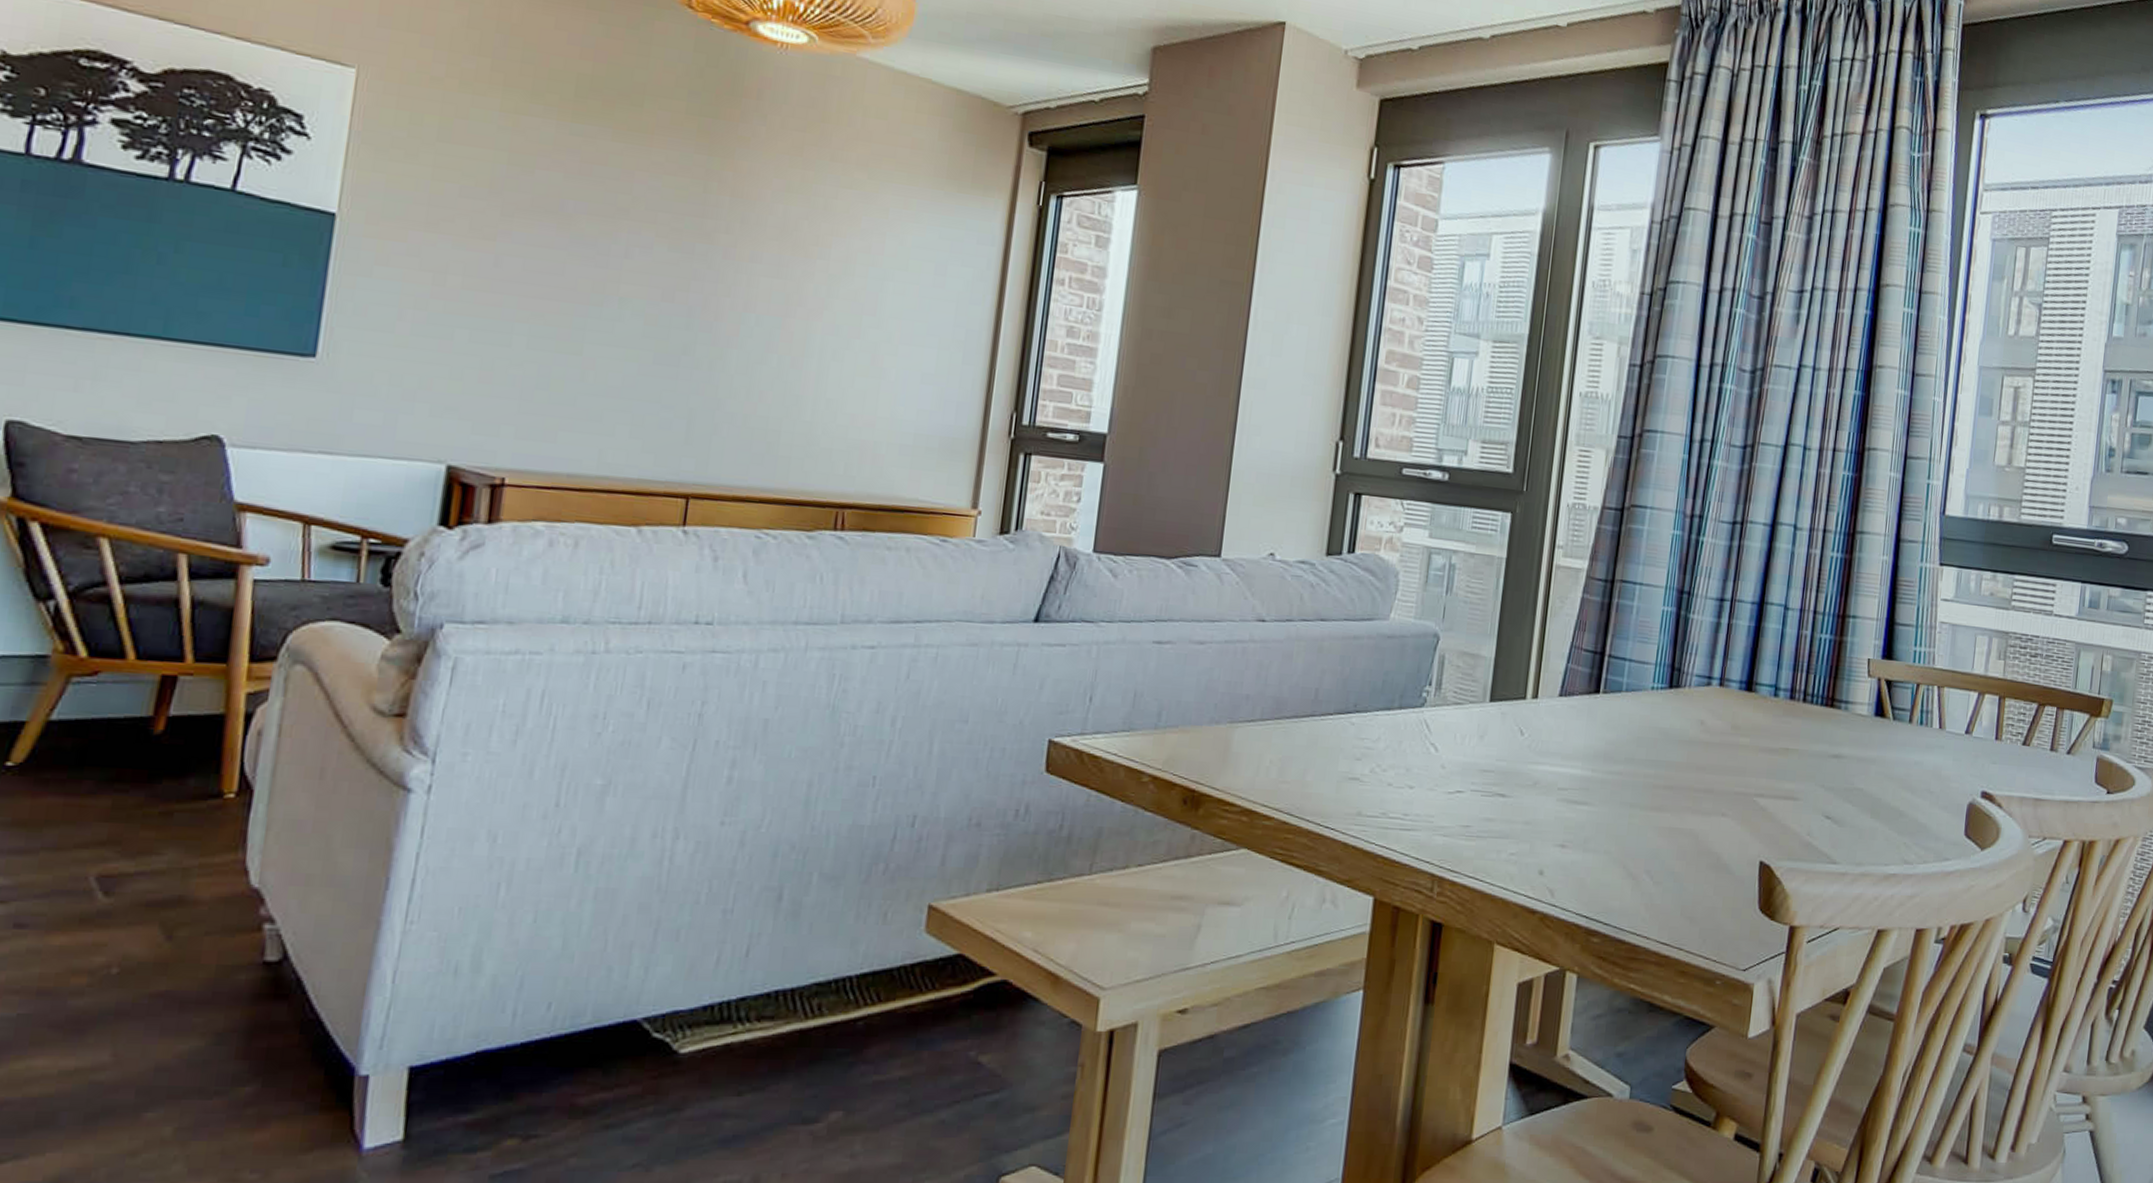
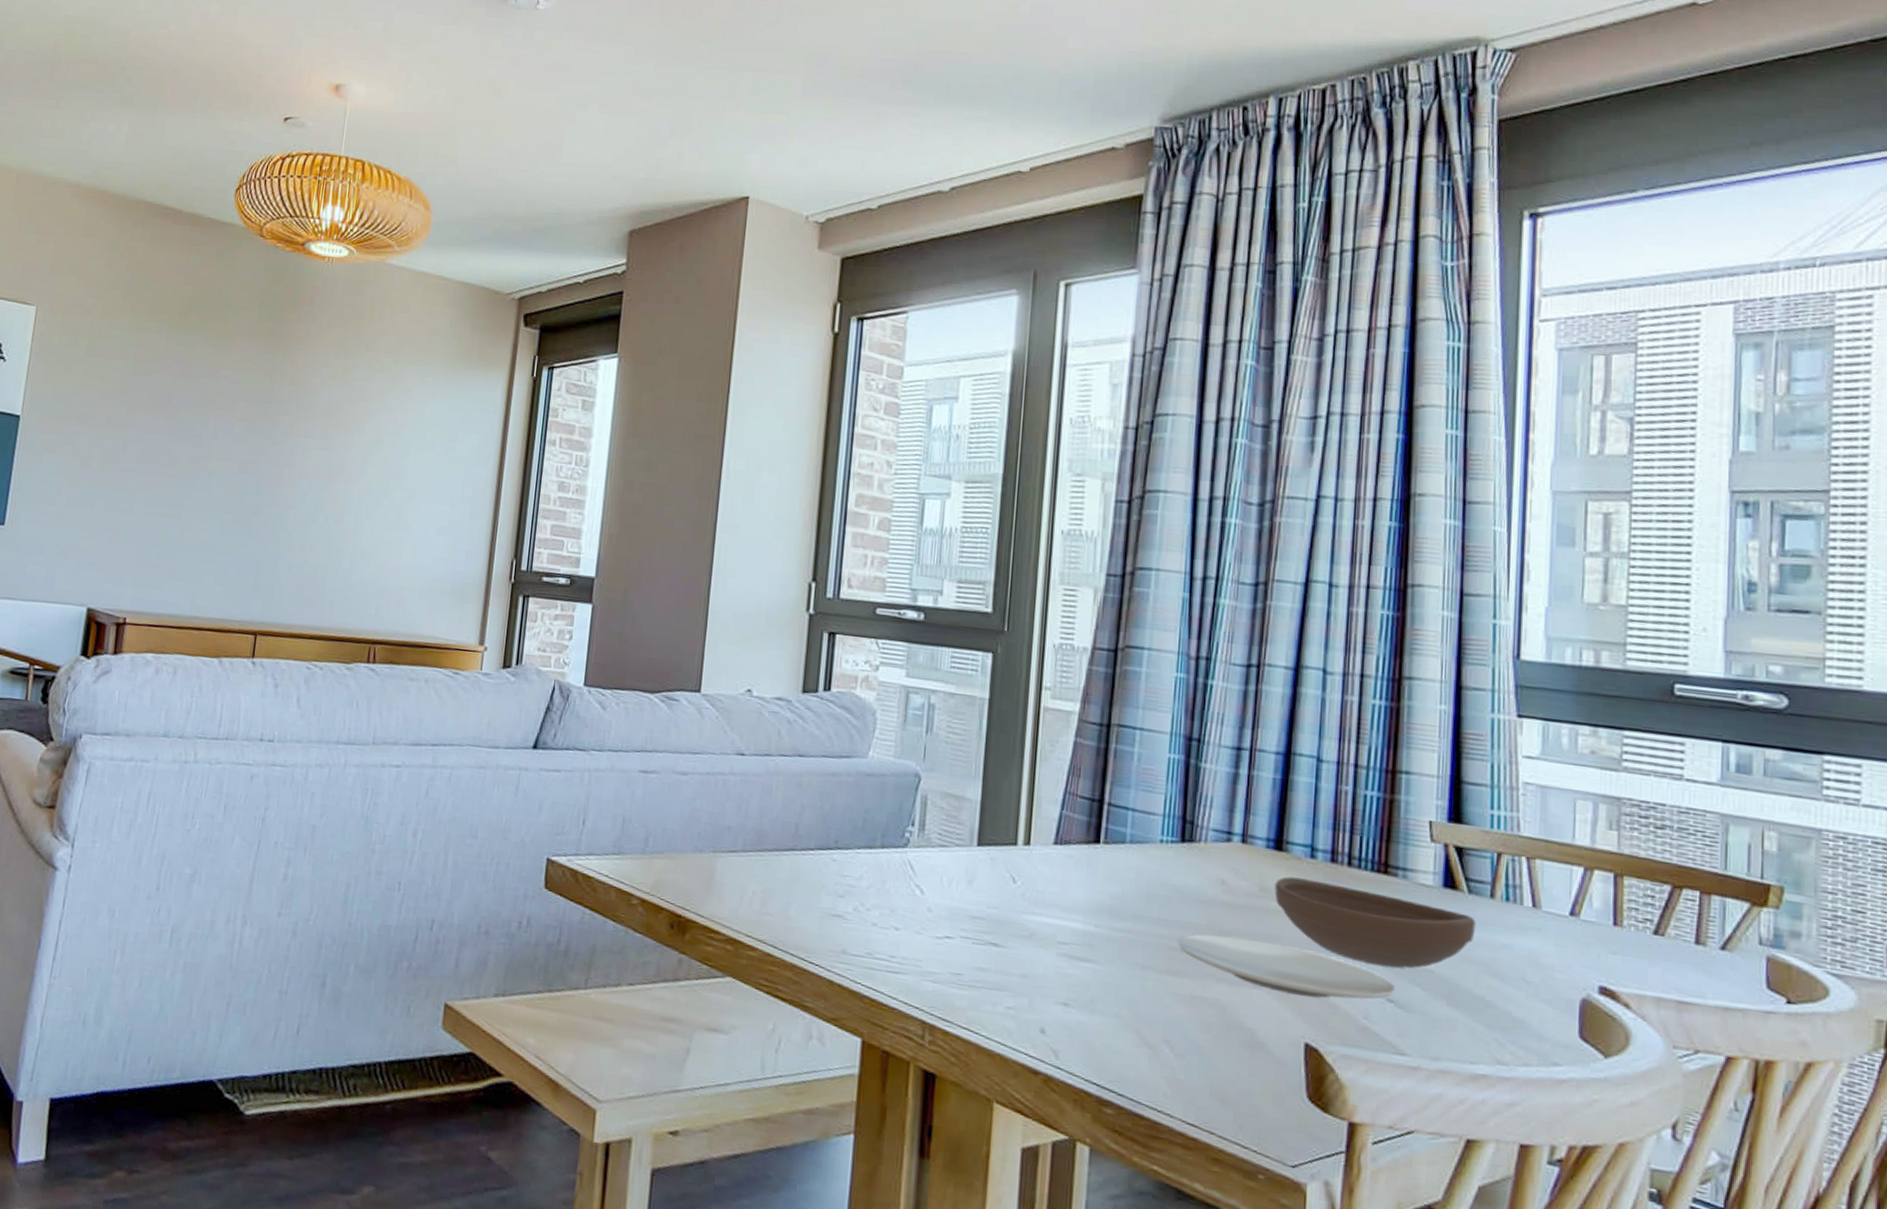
plate: none [1661,771,1833,820] -> present [1177,934,1395,1000]
bowl: none [1743,714,1897,789] -> present [1274,876,1476,969]

